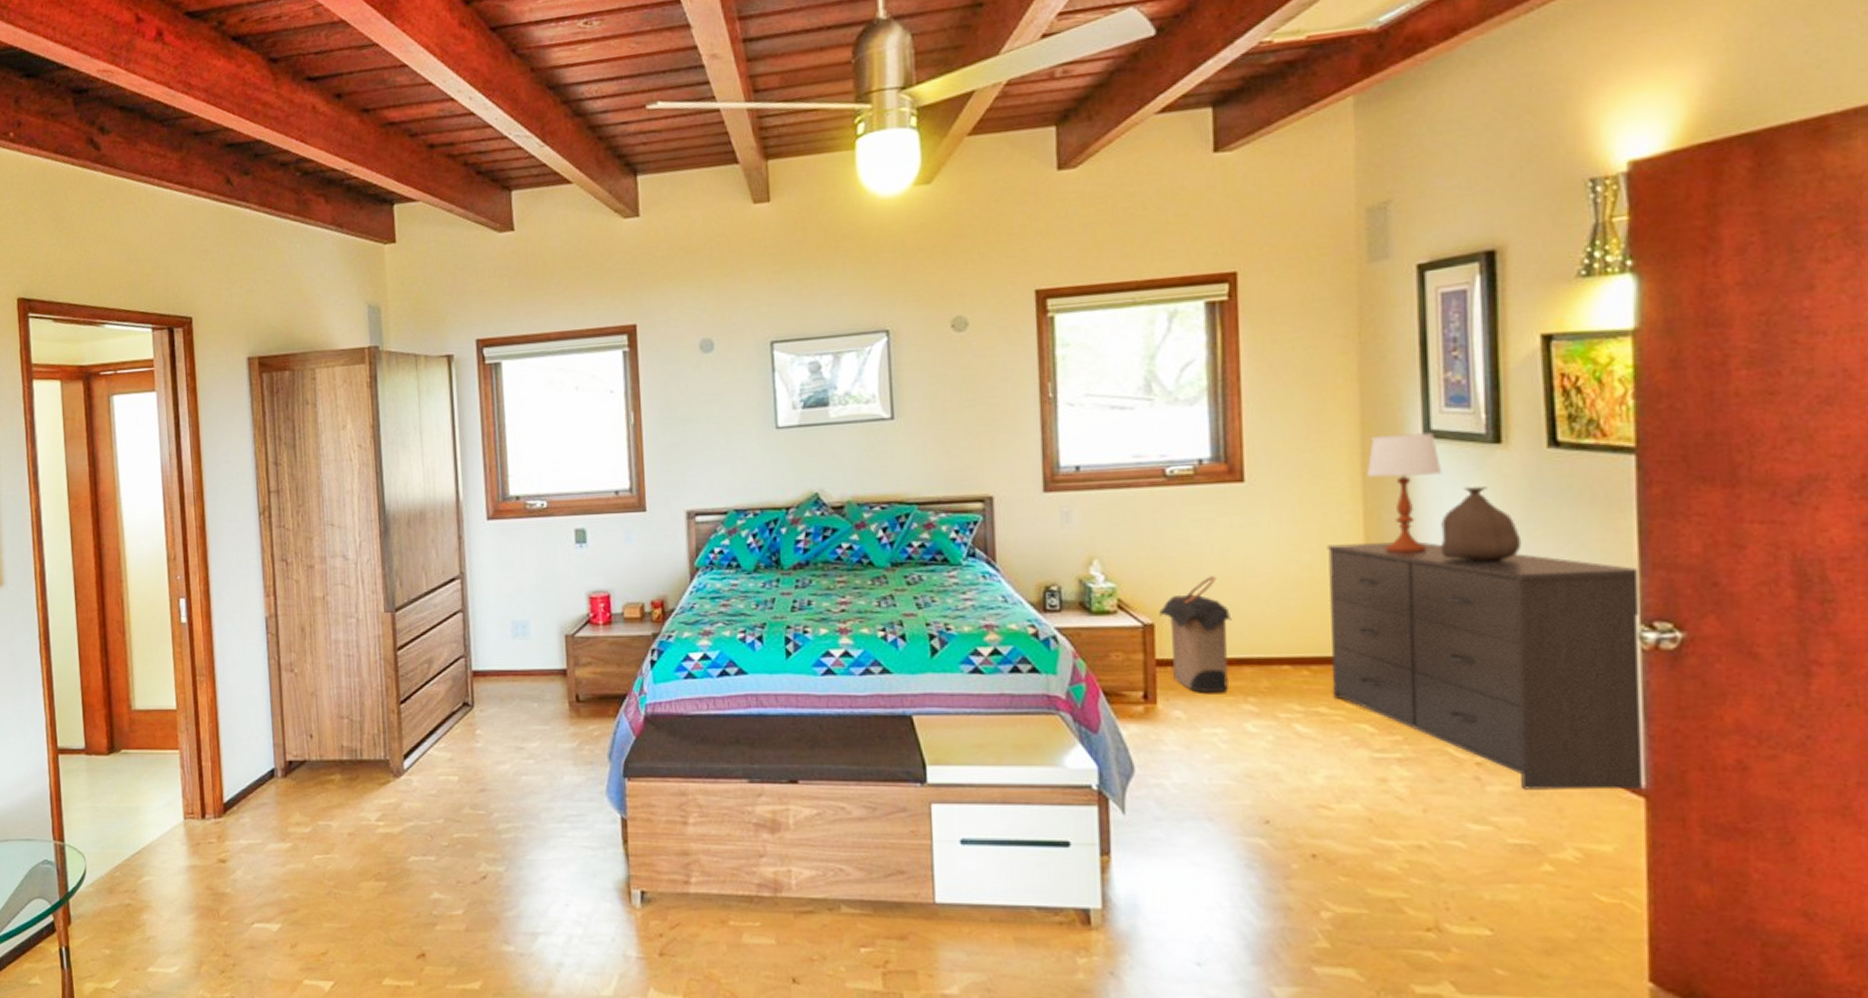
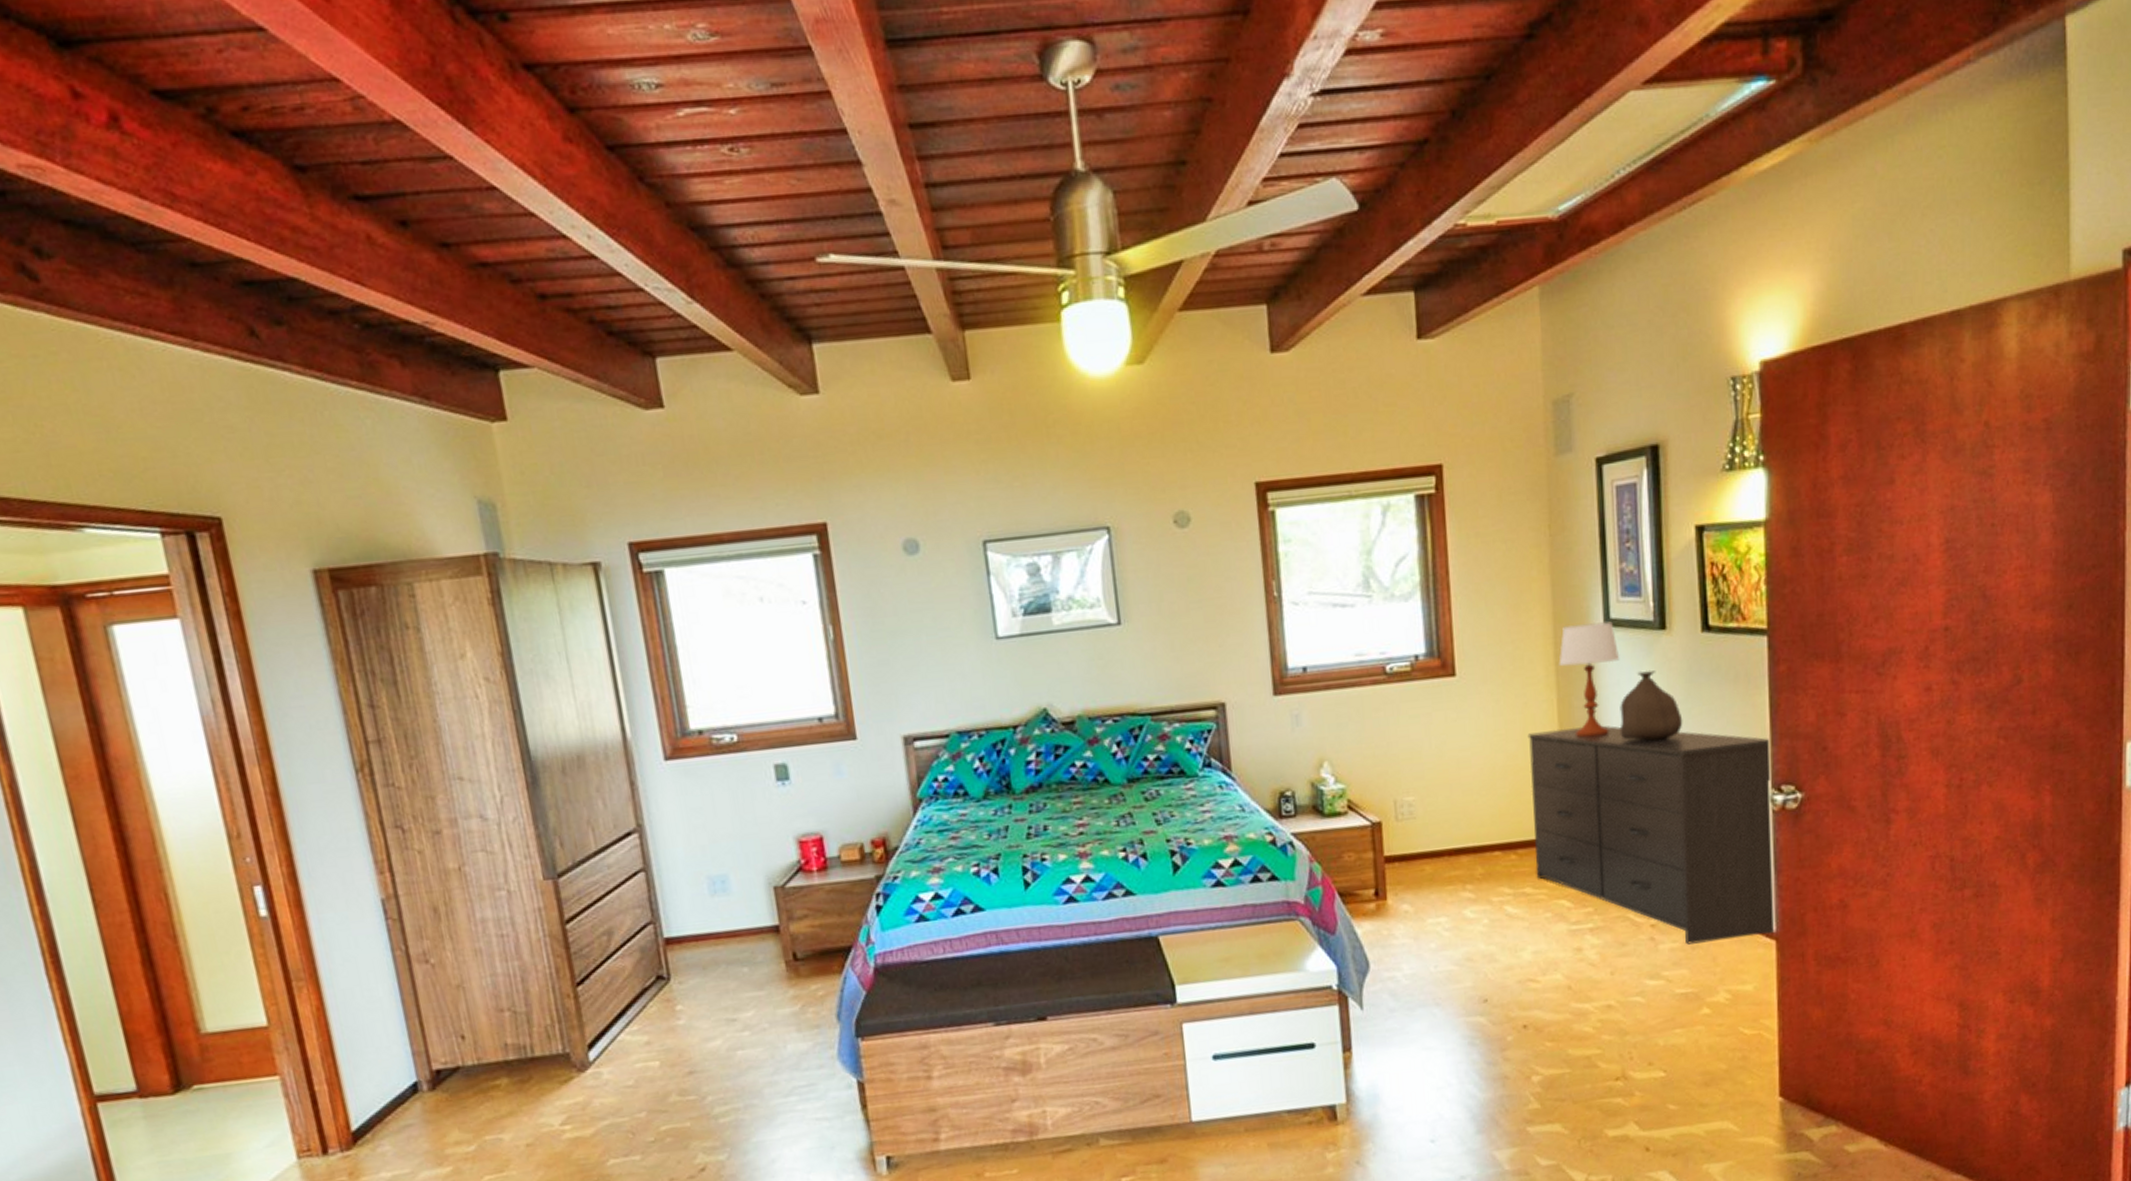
laundry hamper: present [1159,576,1232,692] -> none [1385,770,1450,885]

